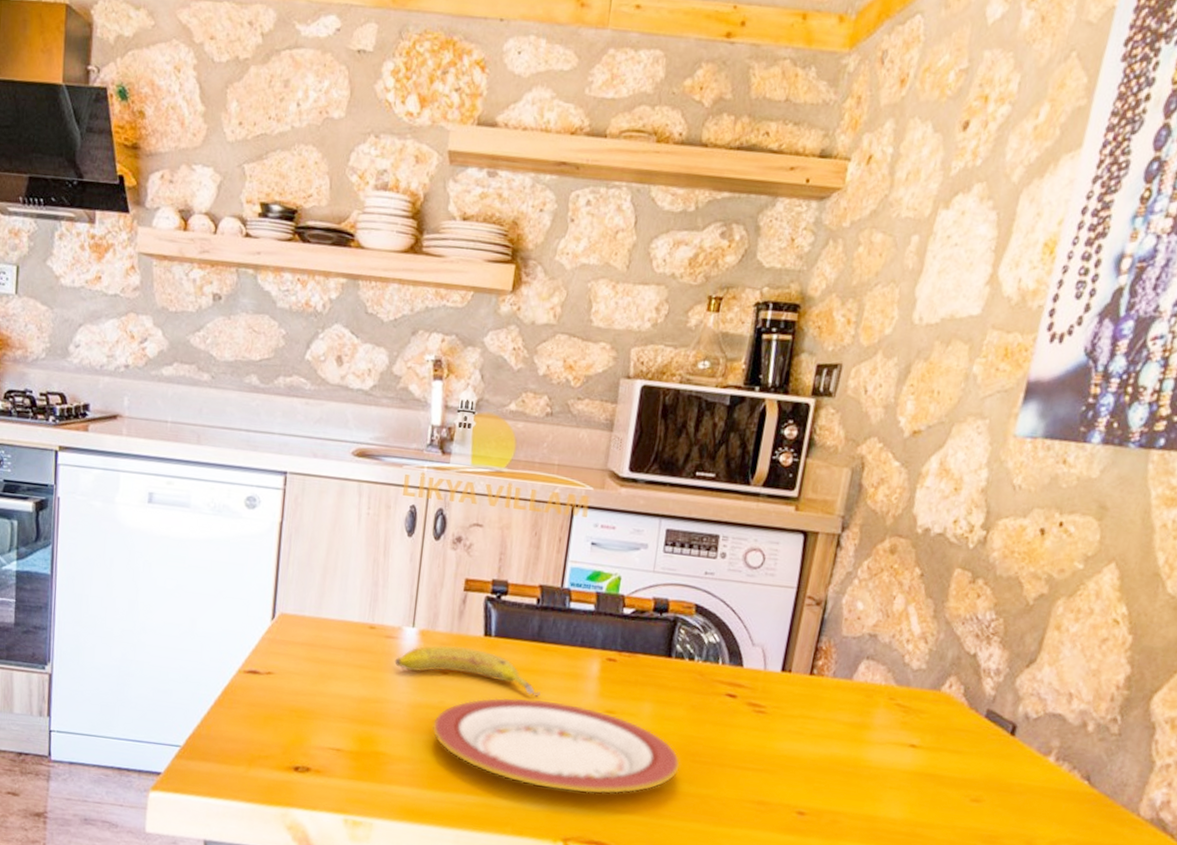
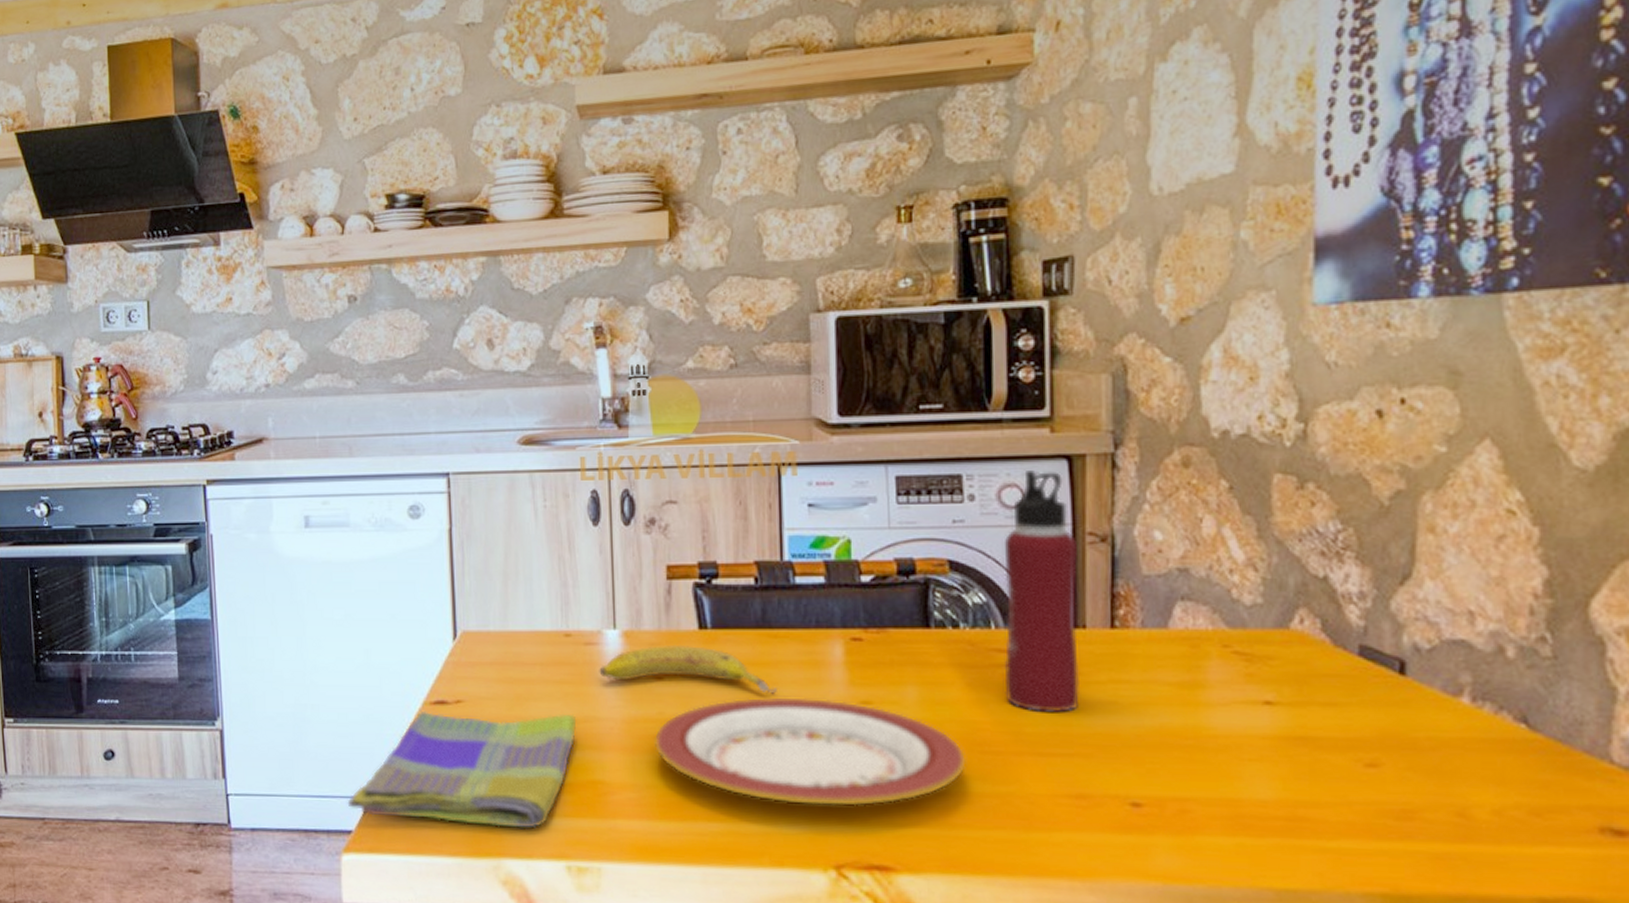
dish towel: none [159,677,370,786] -> present [347,710,577,829]
water bottle: none [719,539,798,737] -> present [1003,470,1079,712]

